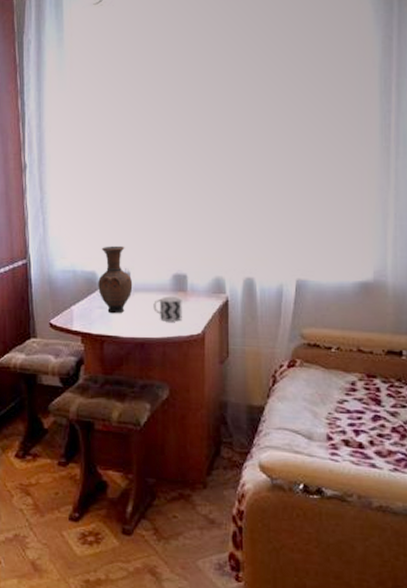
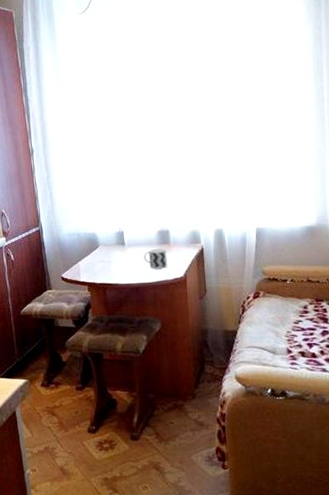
vase: present [98,246,133,314] -> none [98,210,127,266]

